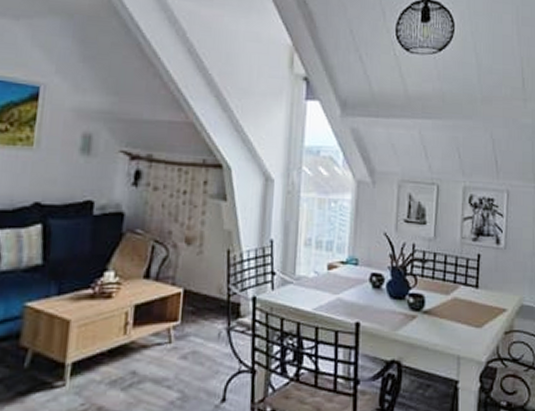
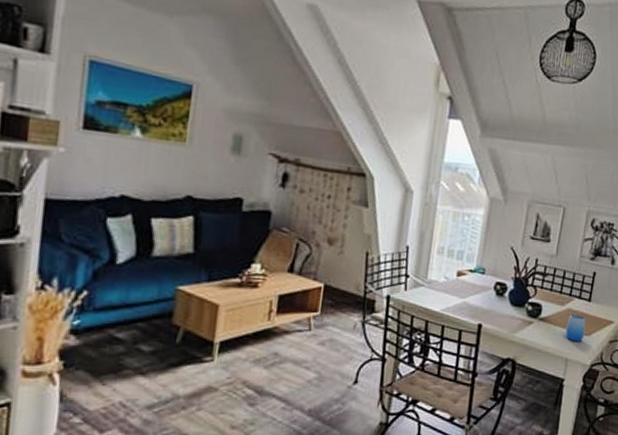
cup: none [454,304,476,335] -> present [566,314,586,342]

